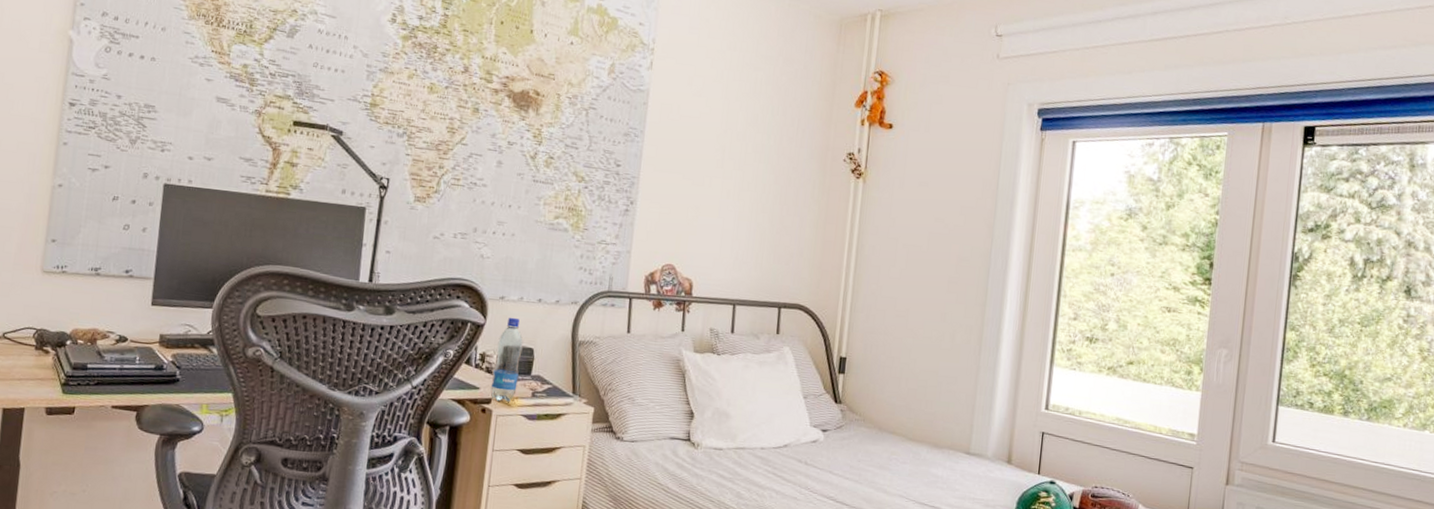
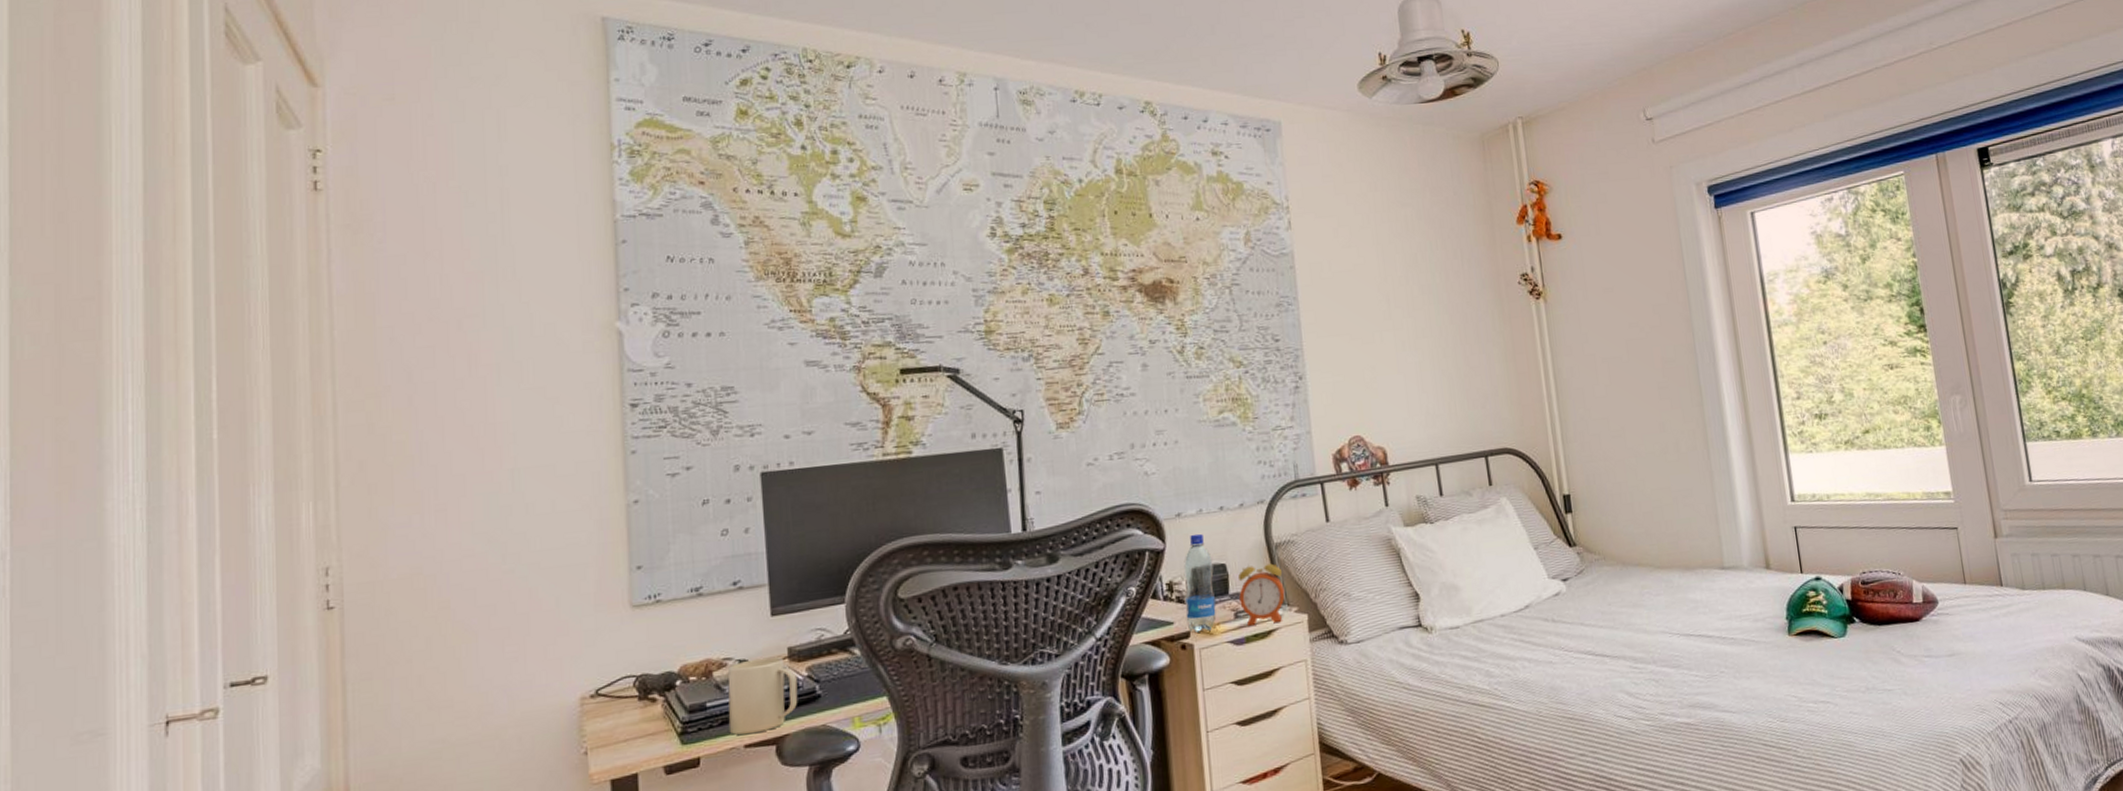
mug: none [101,337,163,399] -> present [727,657,798,735]
alarm clock: none [538,353,581,409] -> present [1238,559,1285,626]

